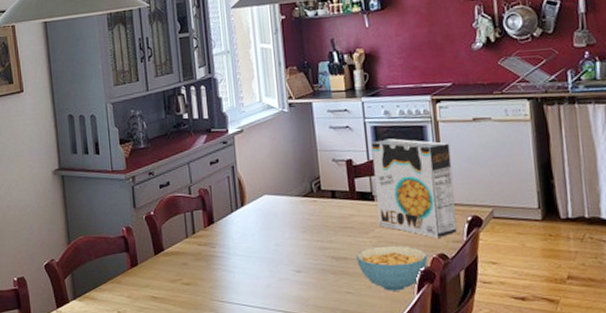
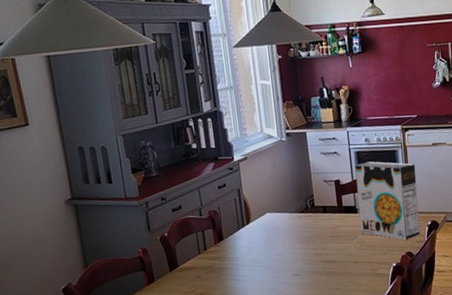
cereal bowl: present [356,245,428,291] -> none [344,248,399,285]

